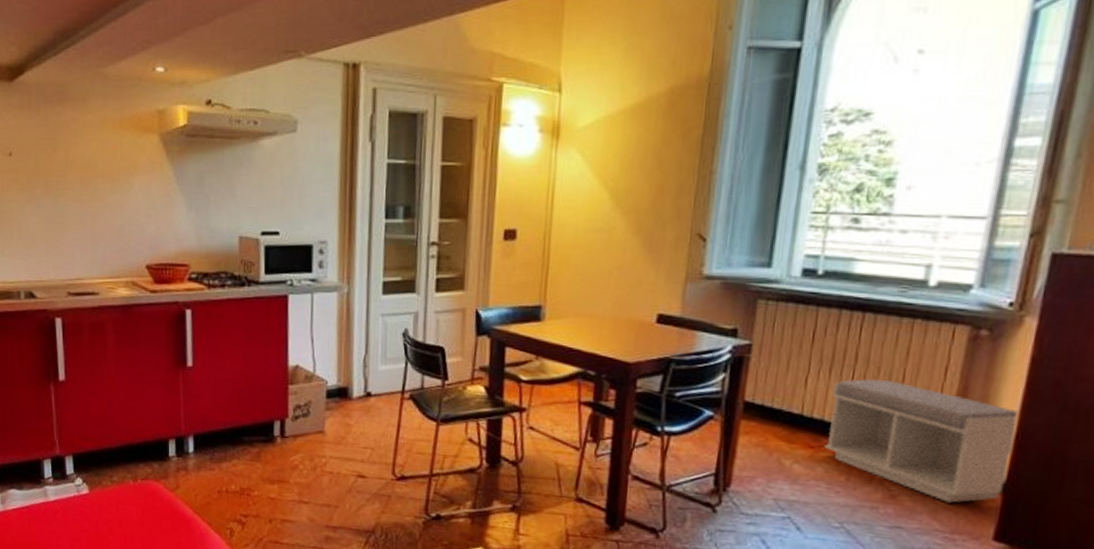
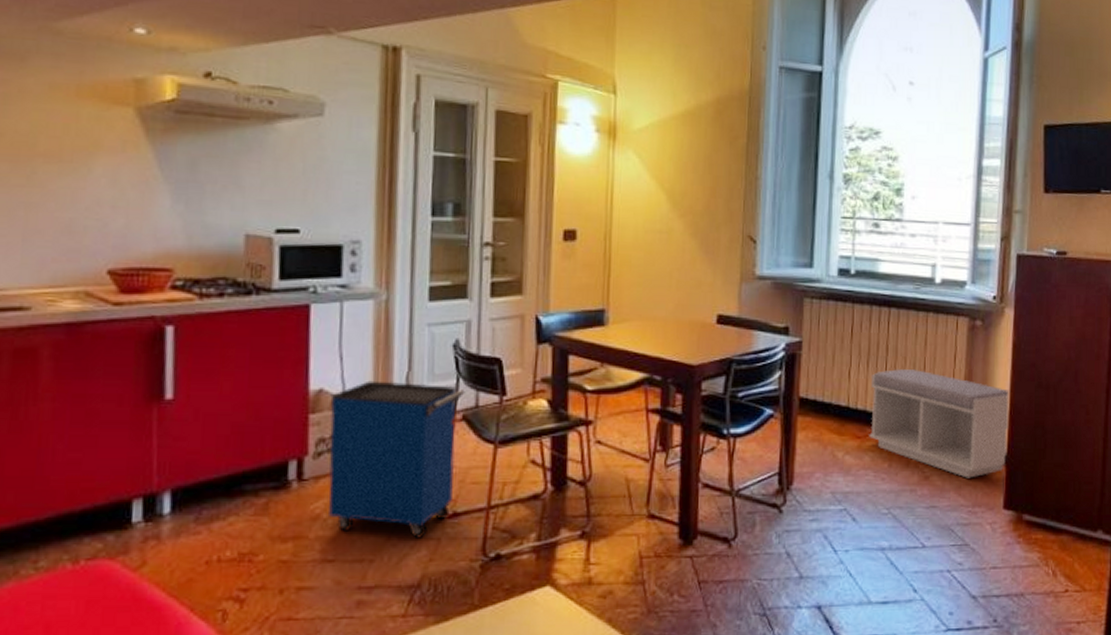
cabinet: none [304,360,413,494] -> present [328,380,465,538]

